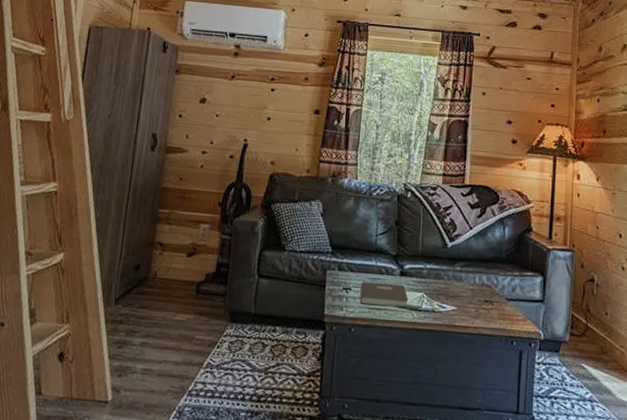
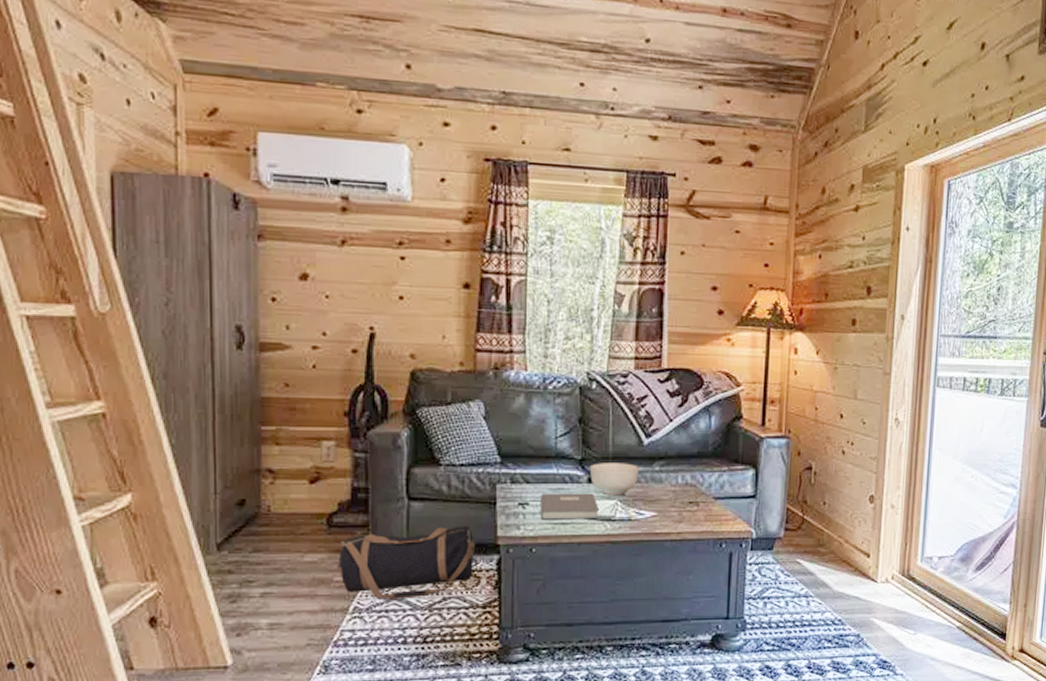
duffel bag: none [198,301,307,360] -> present [336,526,477,599]
bowl: none [401,259,444,289] -> present [589,463,640,496]

